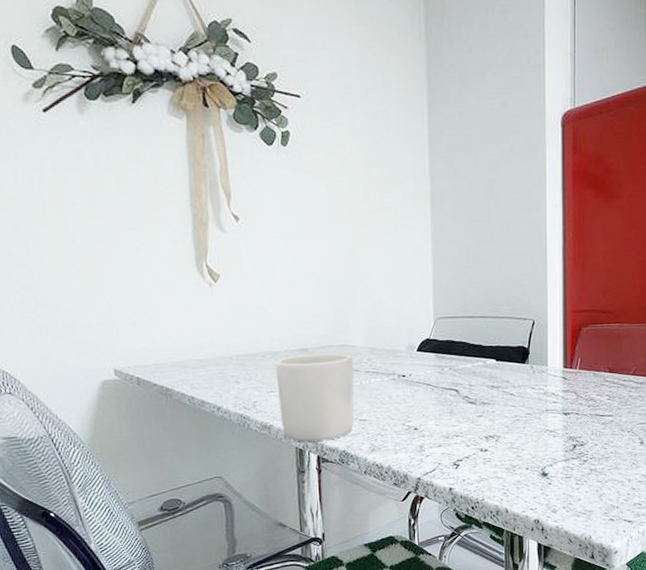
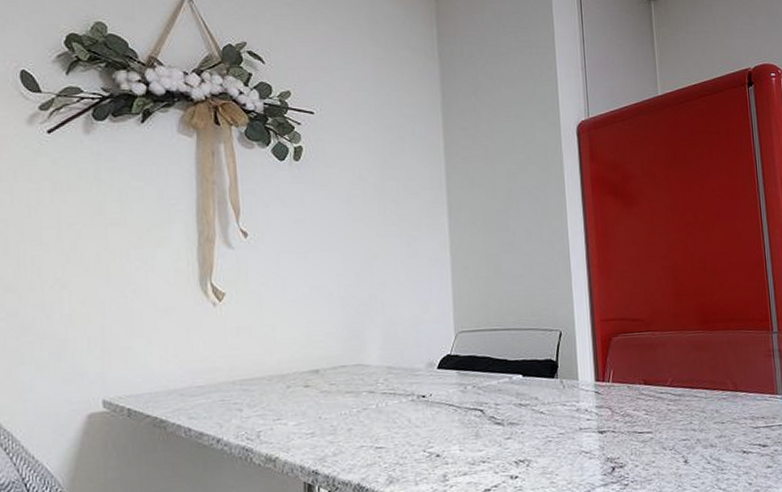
mug: present [275,353,355,442] -> none [282,373,370,476]

